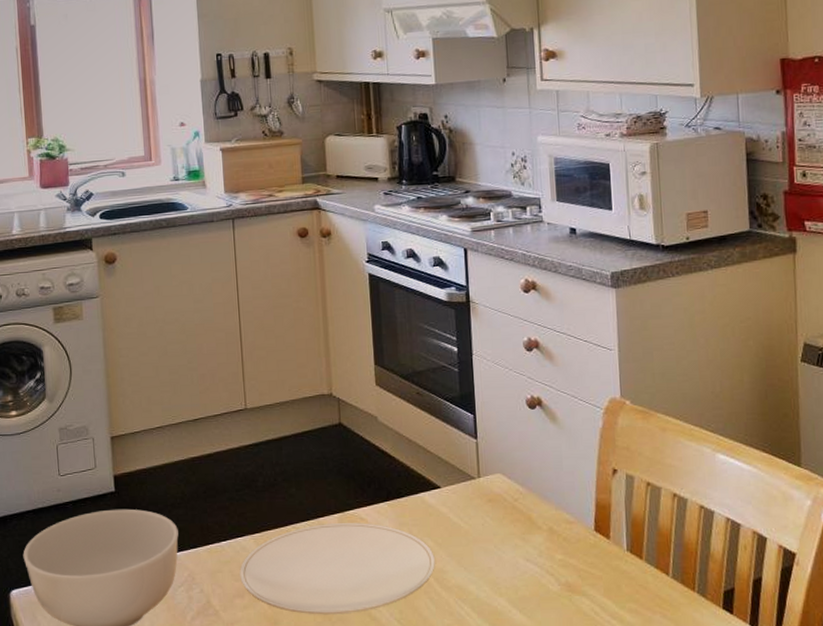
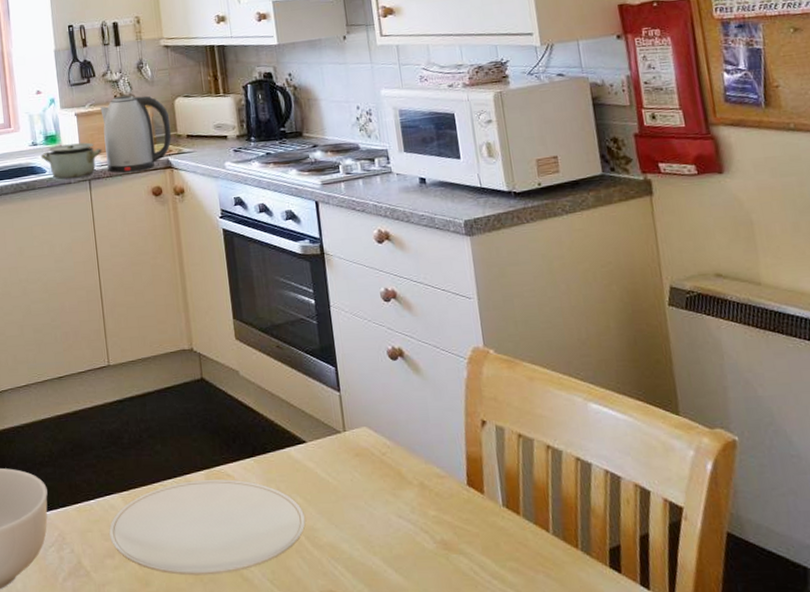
saucepan: none [182,179,248,218] -> present [40,142,102,180]
kettle: none [247,130,321,213] -> present [100,94,172,173]

